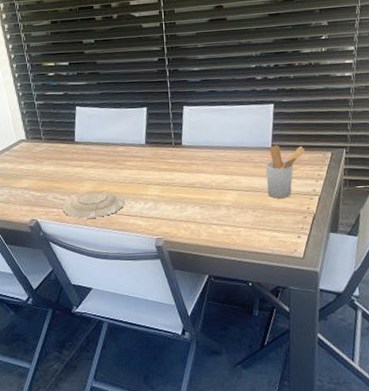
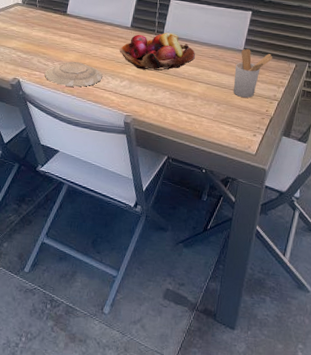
fruit basket: none [137,142,220,187] -> present [119,32,195,71]

